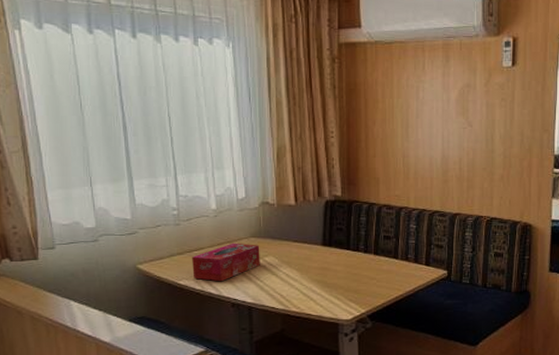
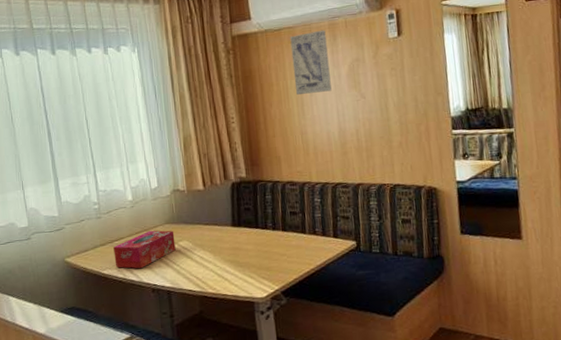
wall art: none [401,49,439,115] -> present [290,29,332,95]

